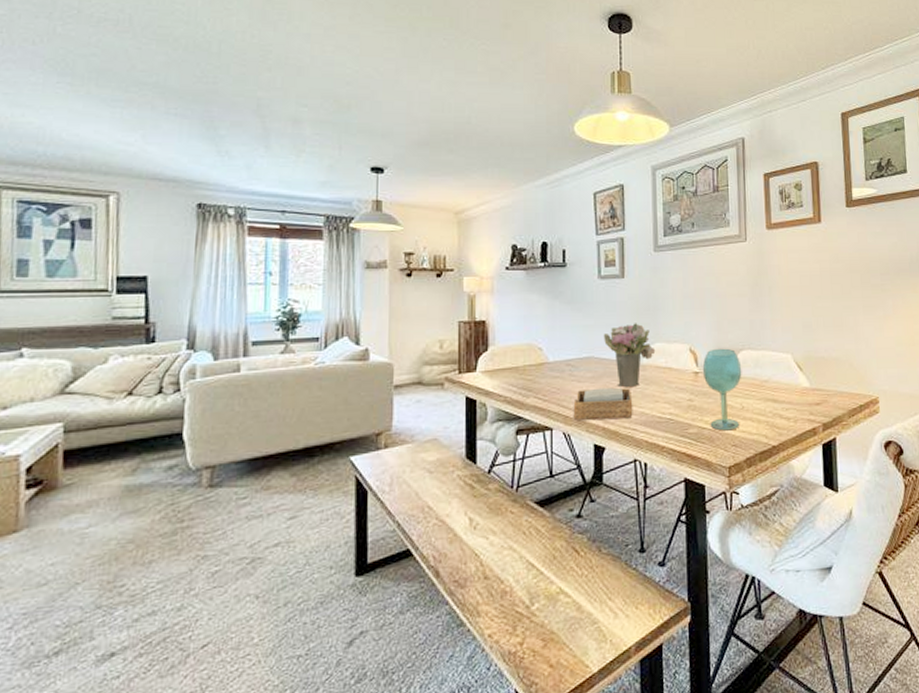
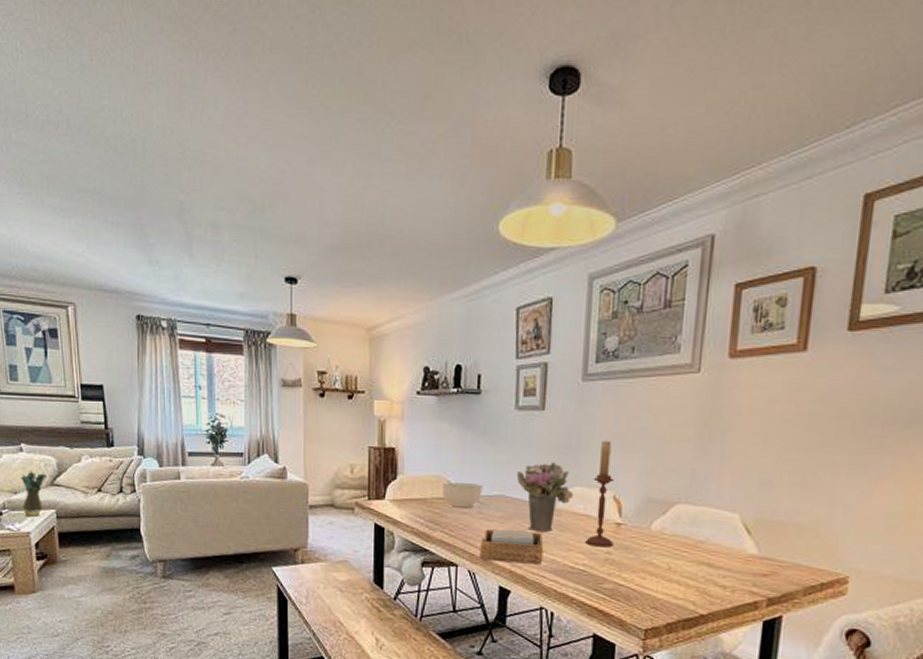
vase: none [11,378,55,435] -> present [21,470,47,517]
bowl: none [533,348,573,373] -> present [441,482,483,508]
candlestick: none [669,299,693,396] -> present [585,439,614,548]
wine glass: present [702,348,742,431] -> none [626,499,675,592]

